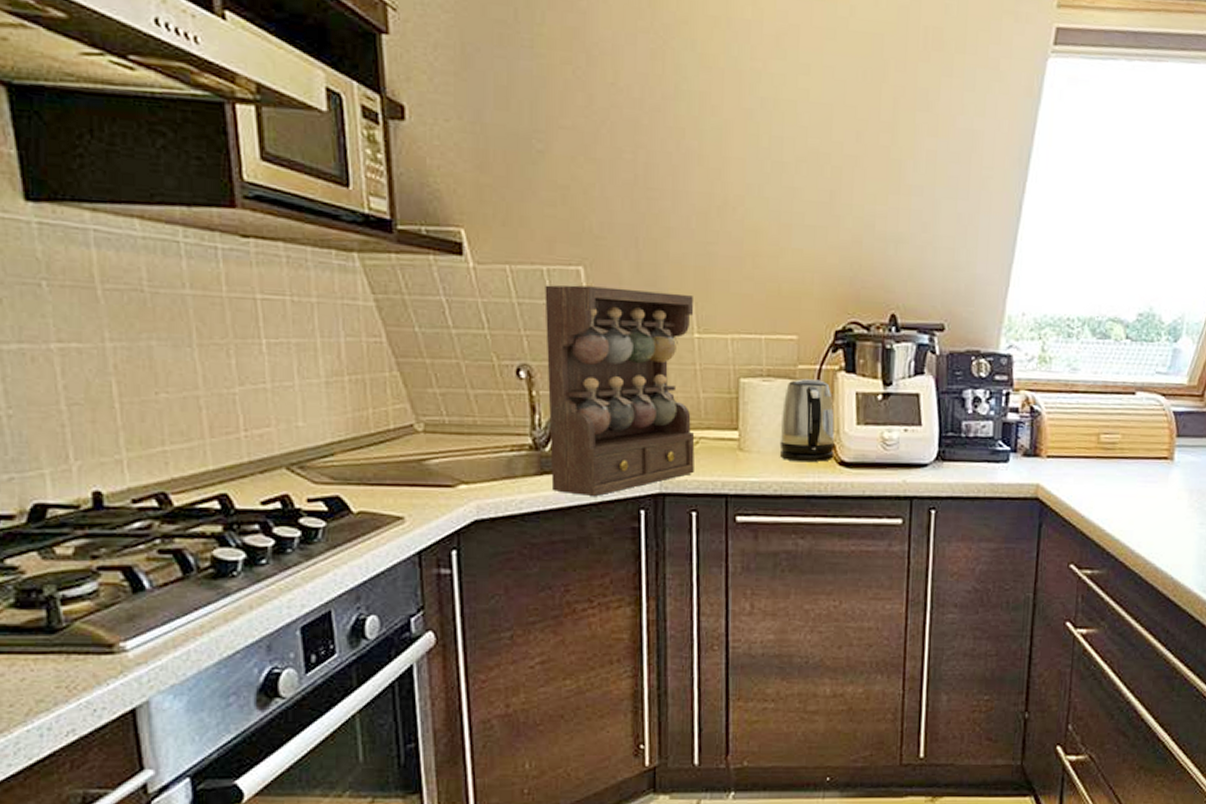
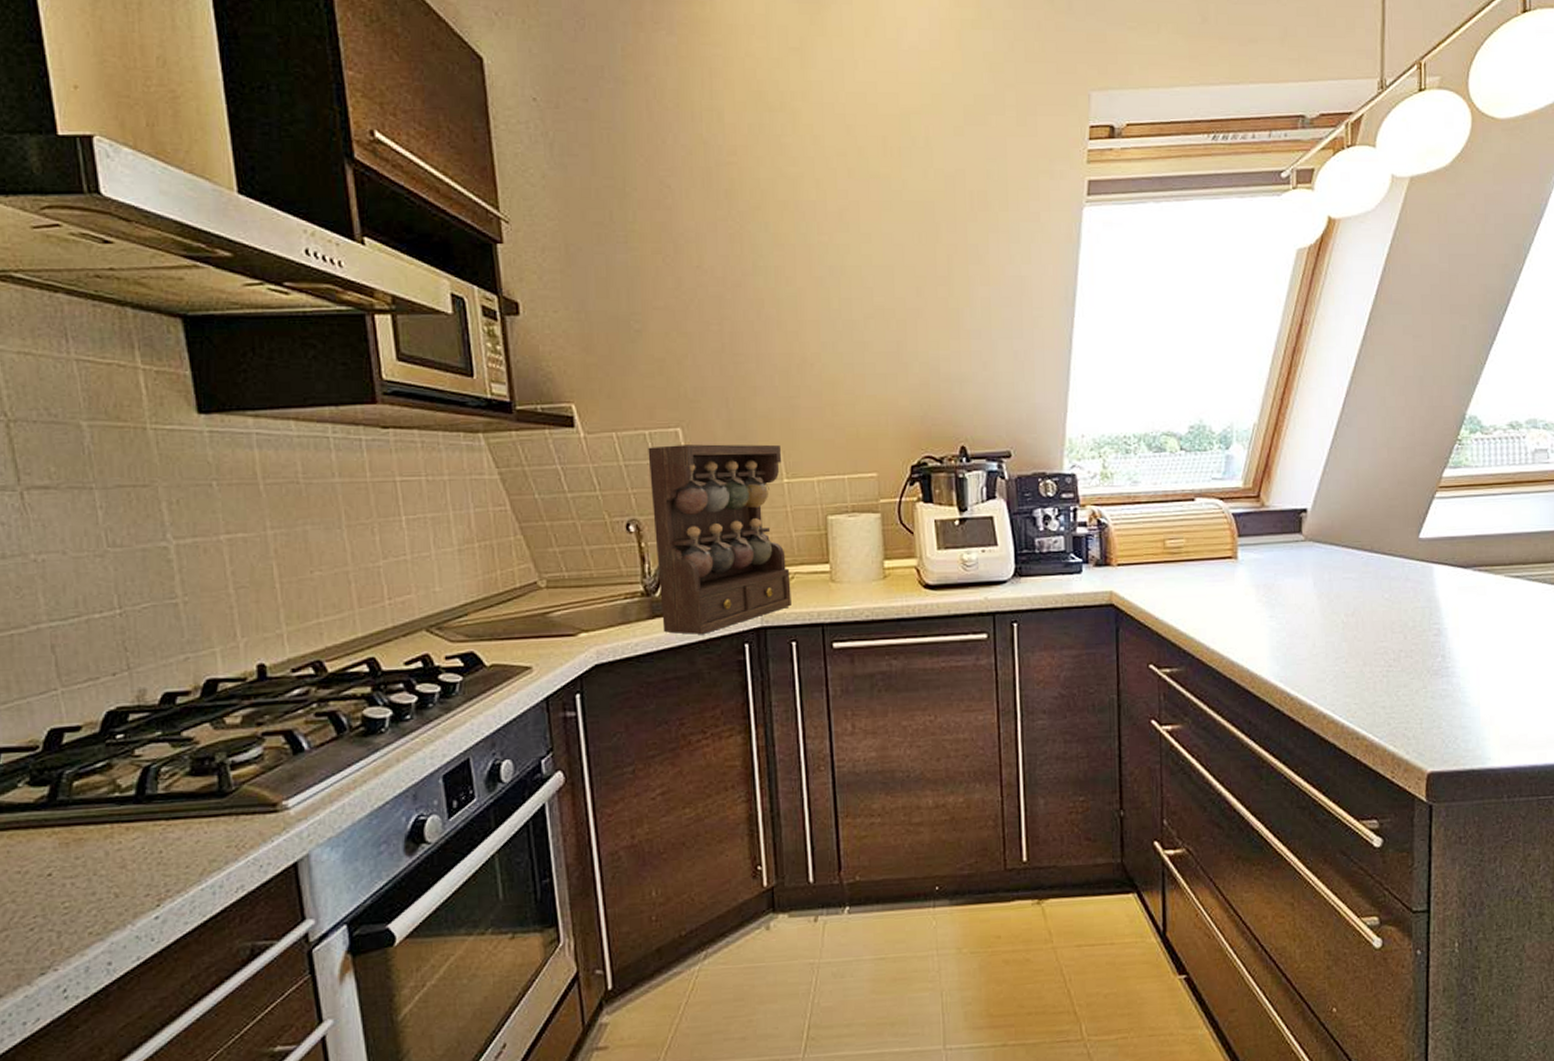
kettle: present [779,378,835,462] -> none [867,510,919,587]

